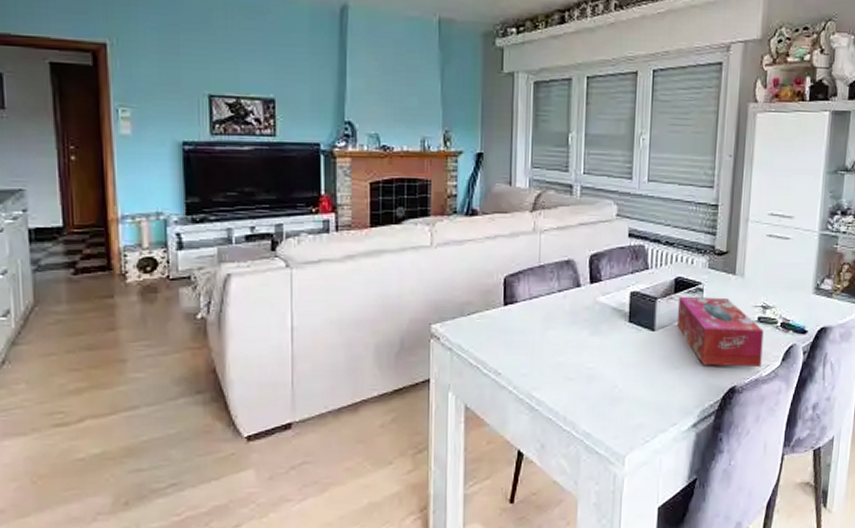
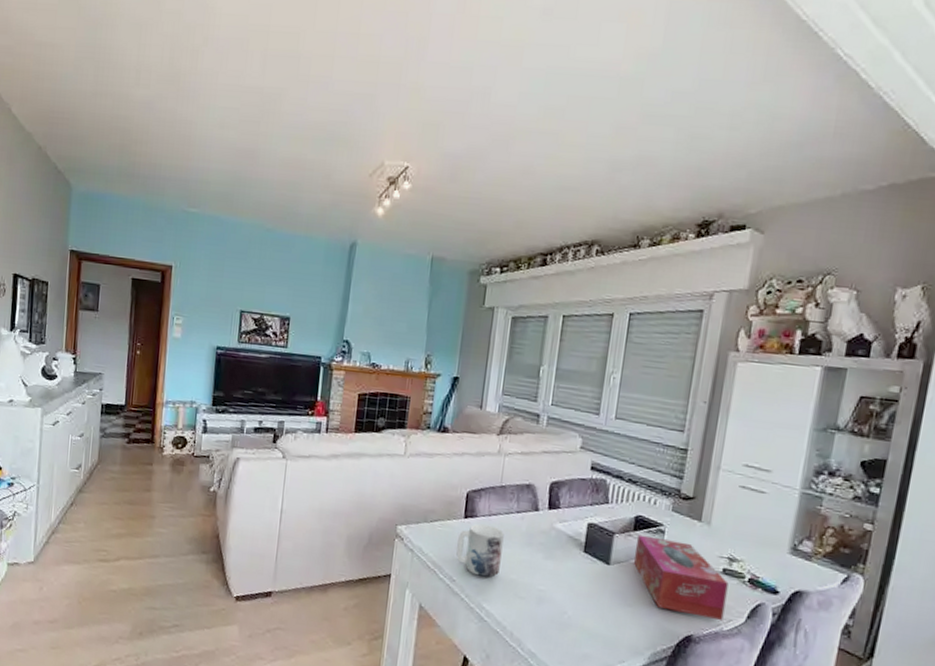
mug: none [499,309,548,364] -> present [456,524,504,578]

